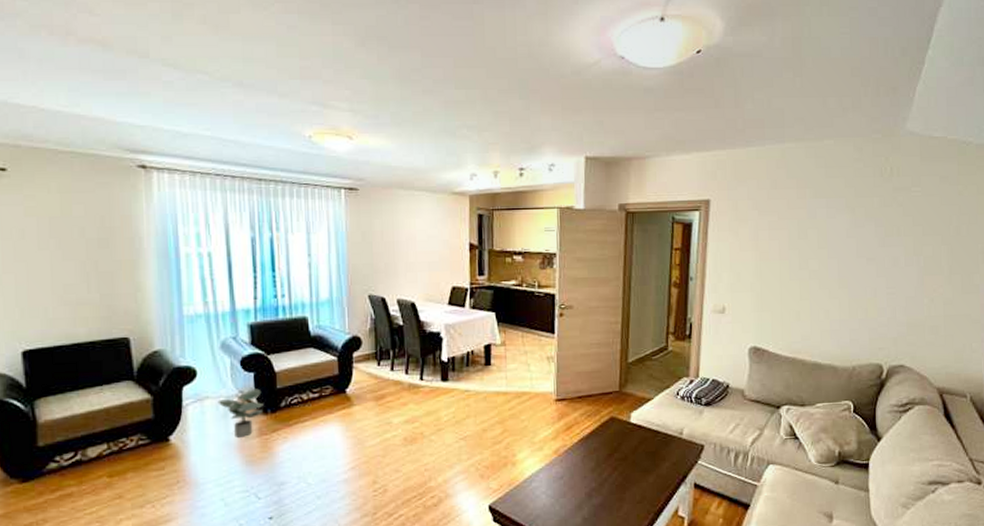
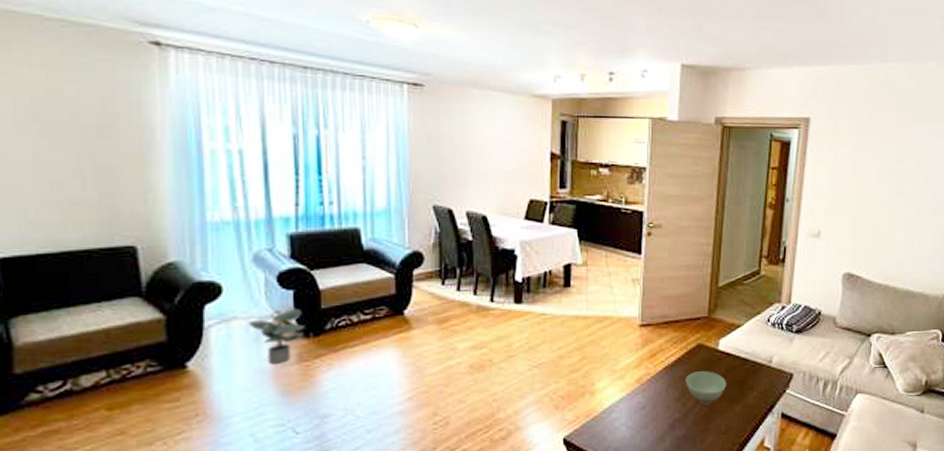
bowl: none [600,443,640,475] -> present [685,371,727,405]

